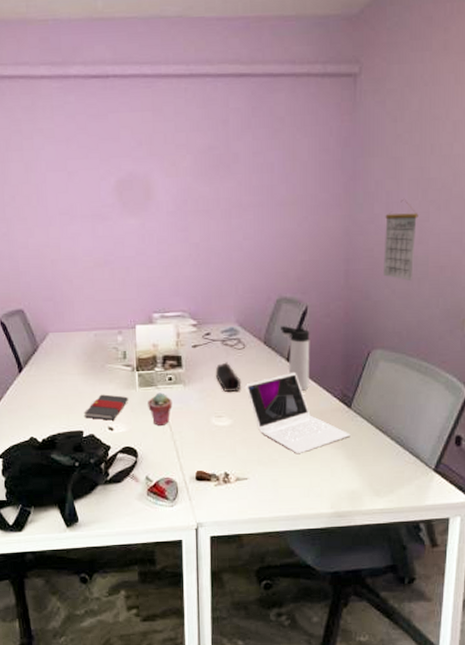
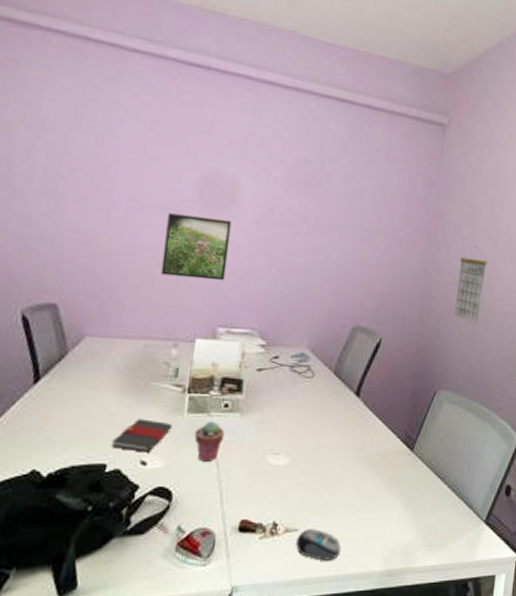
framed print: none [95,217,152,275] -> present [160,213,232,281]
pencil case: present [215,362,242,393] -> none [277,391,306,427]
laptop: present [246,372,350,454] -> none [309,407,410,502]
computer mouse: none [247,478,289,504] -> present [296,529,341,561]
thermos bottle: present [281,326,310,391] -> none [353,357,382,429]

